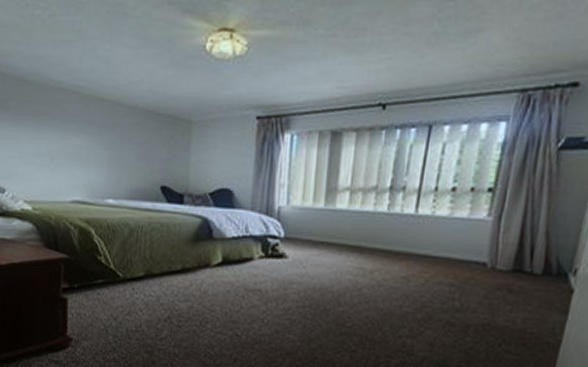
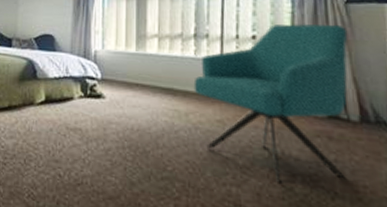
chair: none [382,173,553,334] -> present [193,23,348,183]

